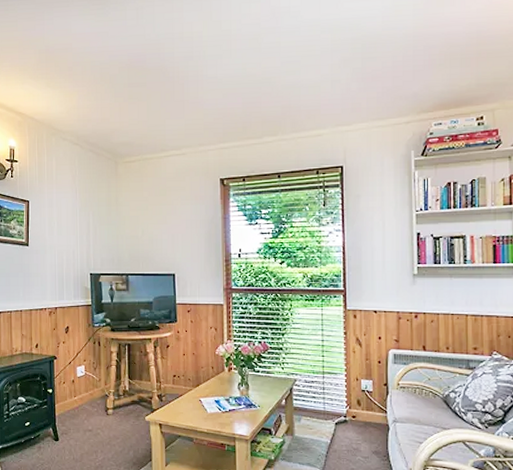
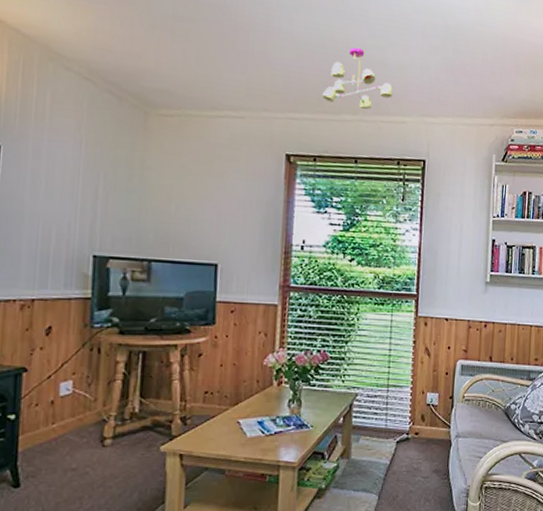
ceiling light fixture: none [246,76,308,130] -> present [322,47,394,110]

